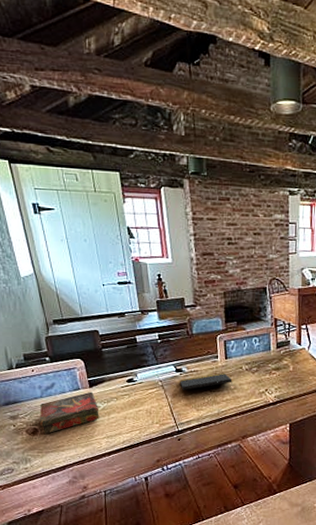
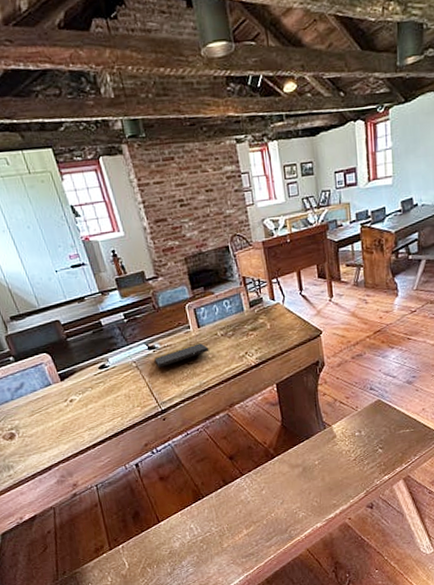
book: present [40,391,99,434] -> none [12,385,77,437]

